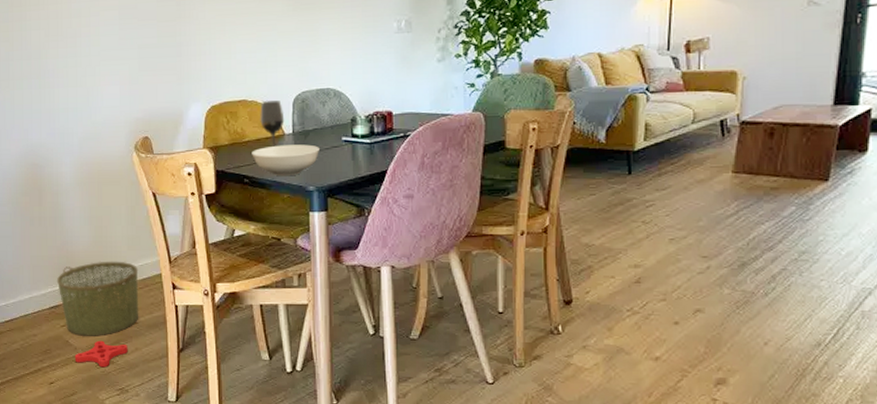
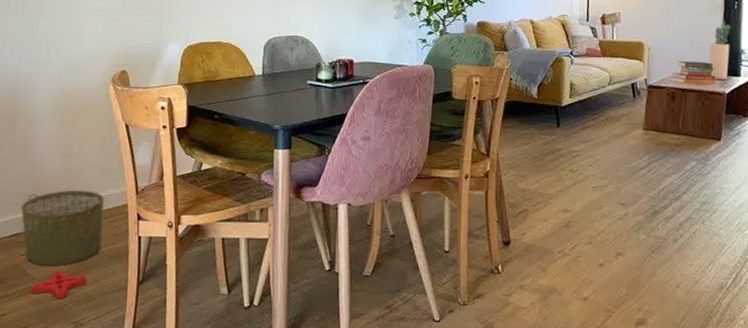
bowl: present [252,144,319,177] -> none [223,85,286,115]
wine glass: present [260,100,285,147] -> none [233,44,256,86]
books: none [769,89,827,118] -> present [670,60,716,85]
vase: none [818,37,851,111] -> present [708,20,731,80]

